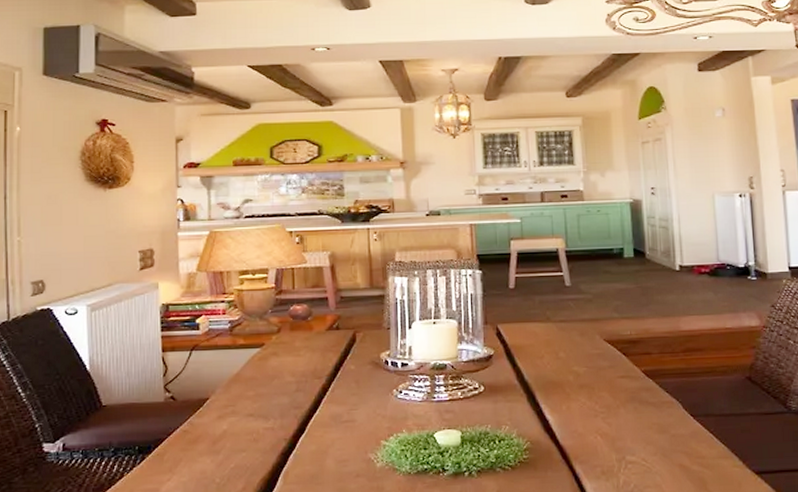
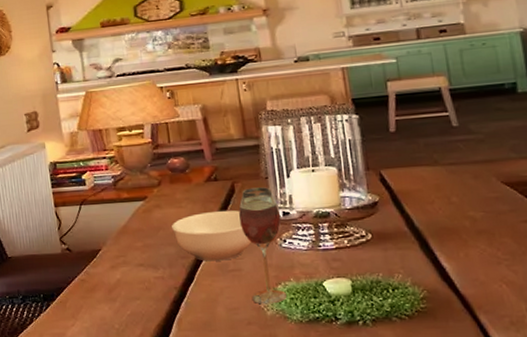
bowl: none [286,359,368,412] -> present [171,210,252,262]
wineglass: none [357,337,399,456] -> present [238,187,288,305]

